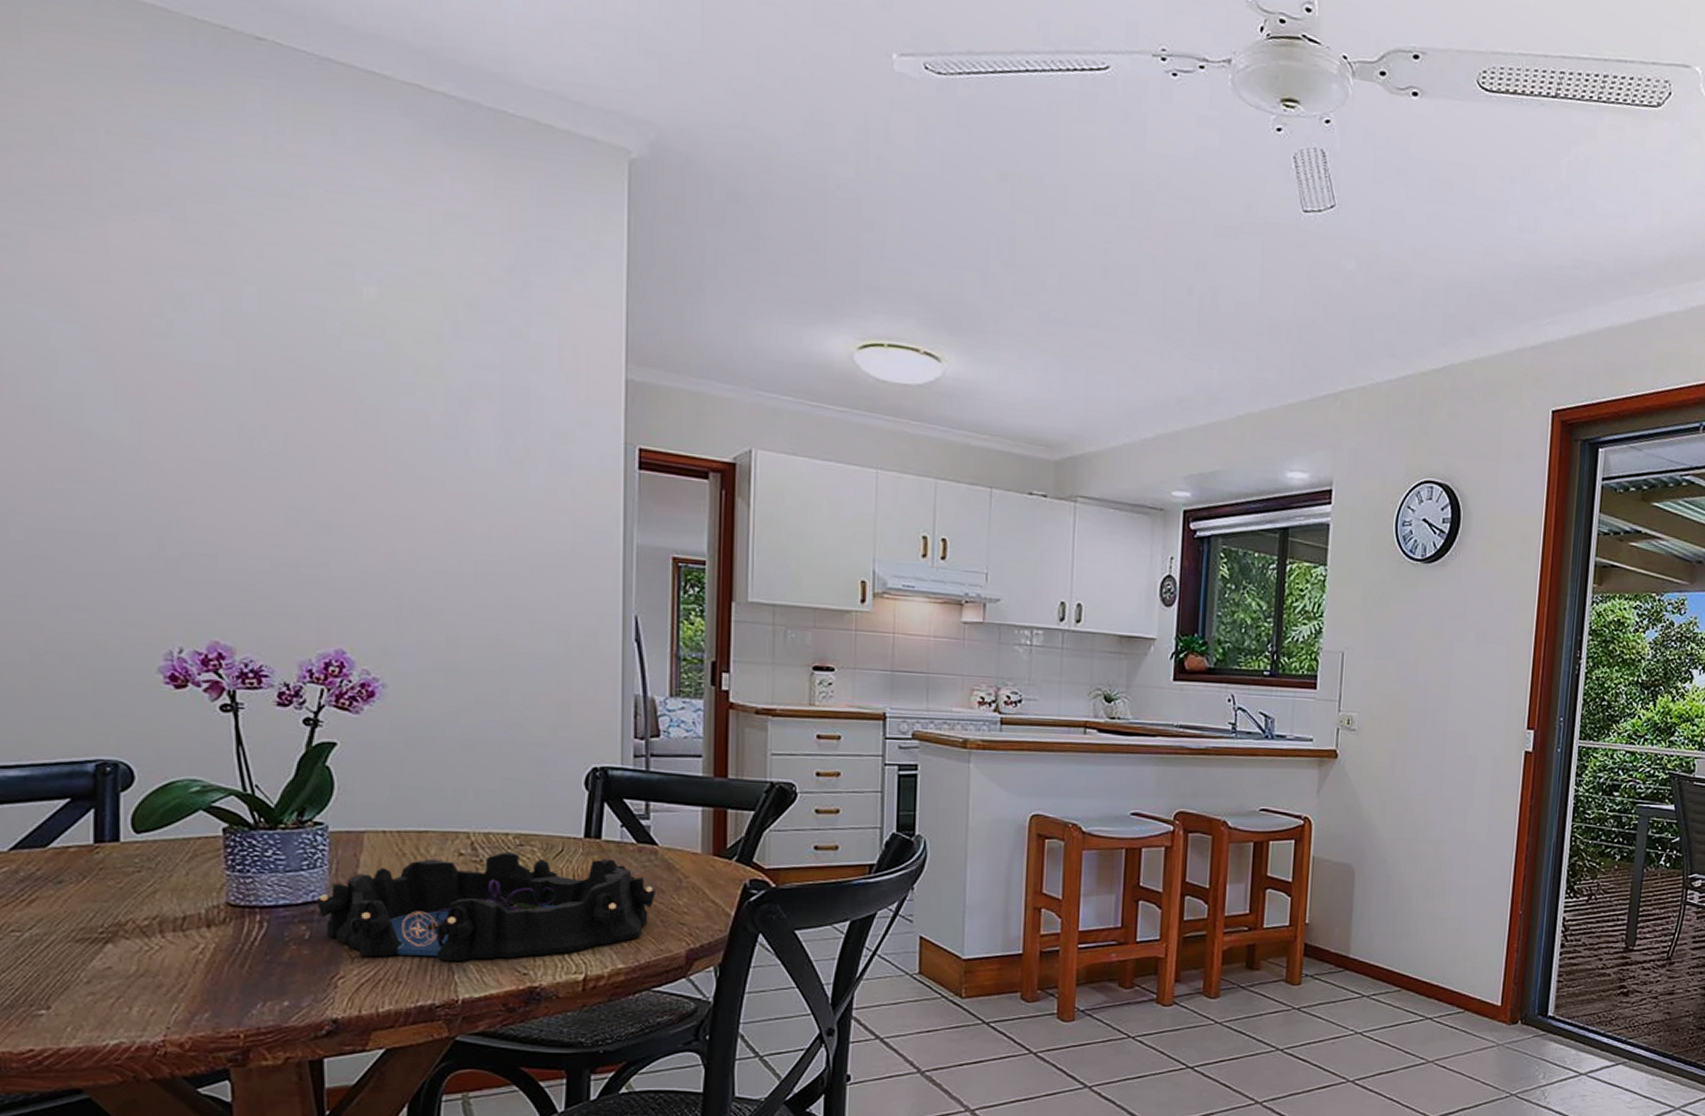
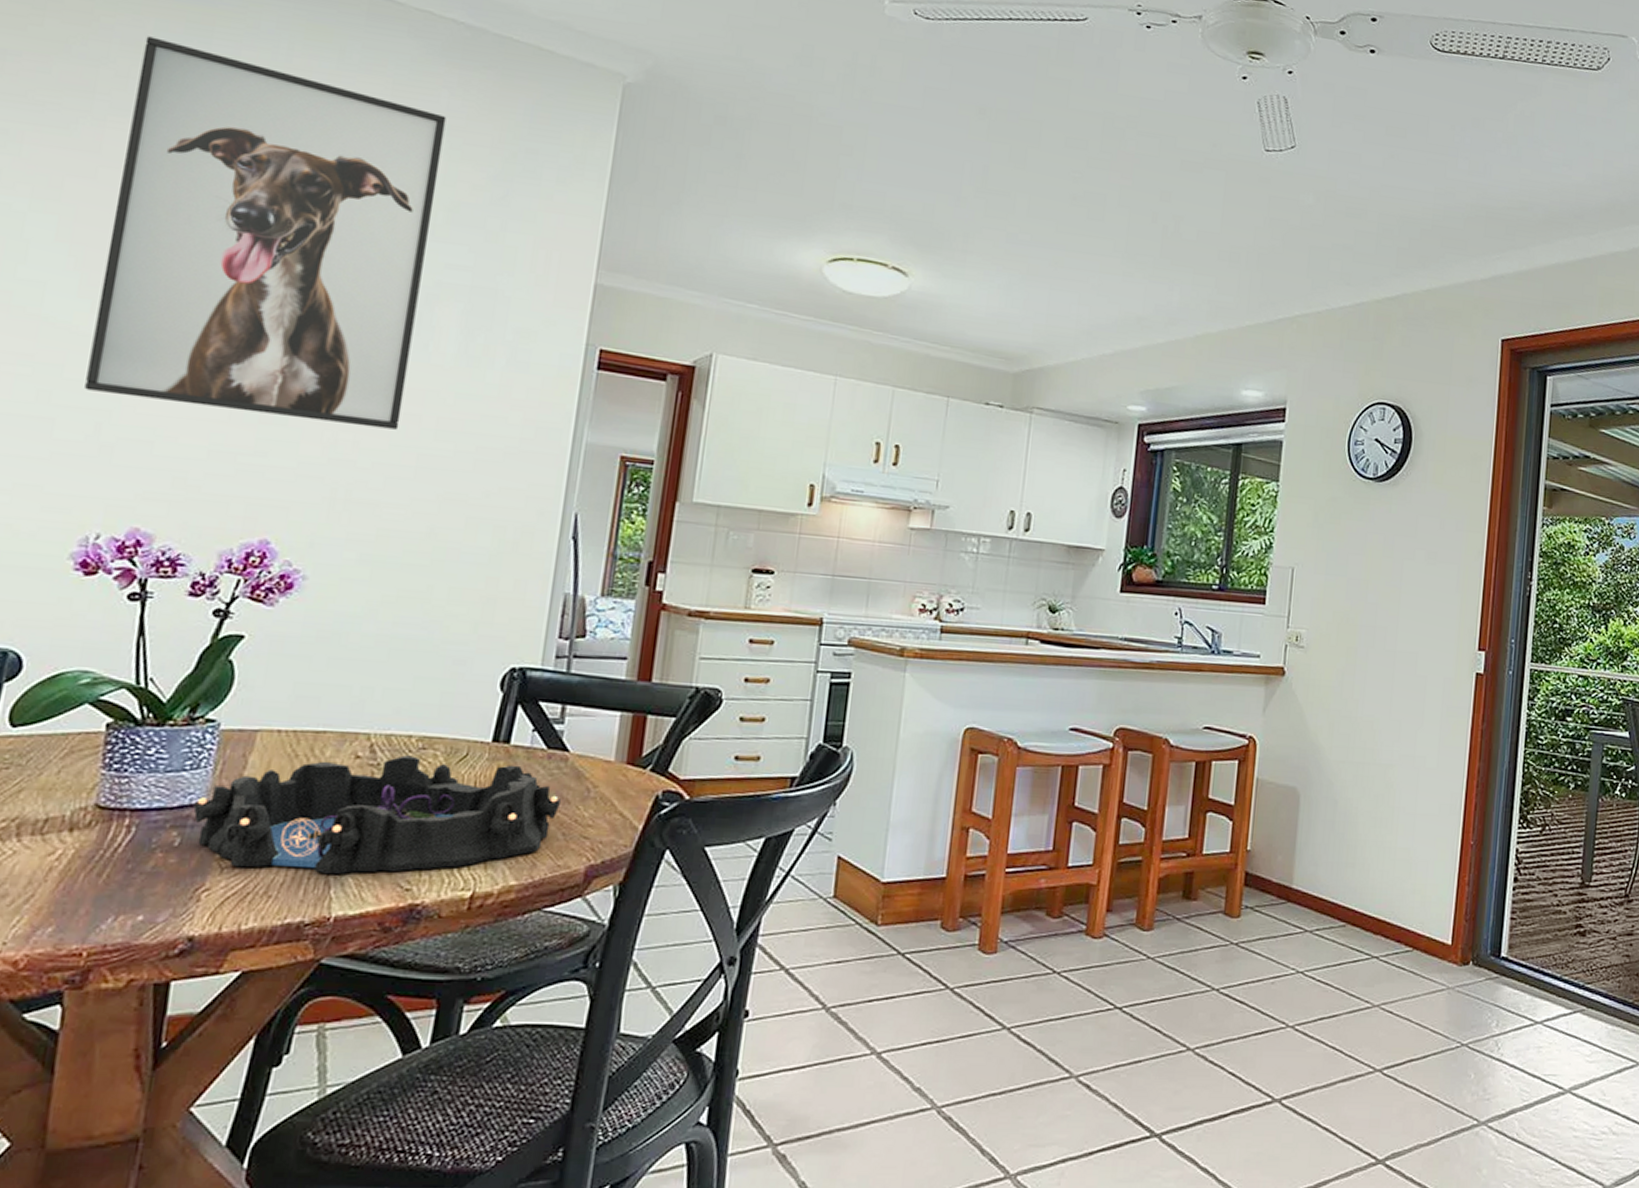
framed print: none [131,123,453,537] -> present [85,36,447,430]

